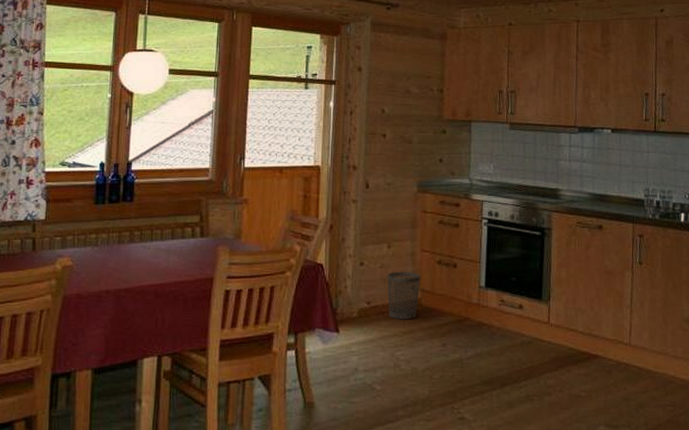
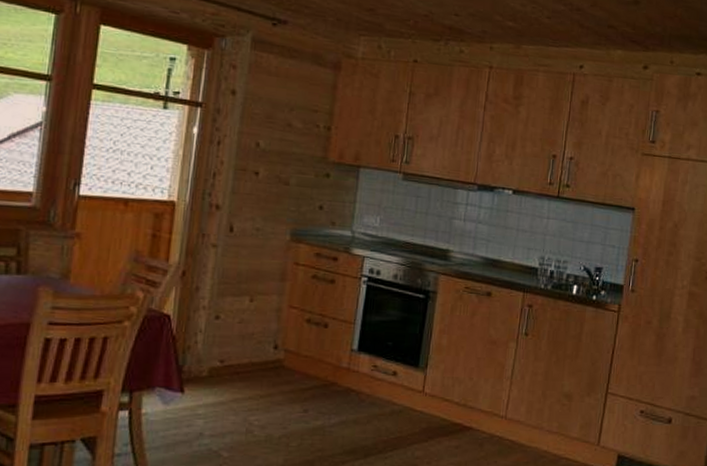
wastebasket: present [388,272,421,320] -> none [245,328,286,382]

